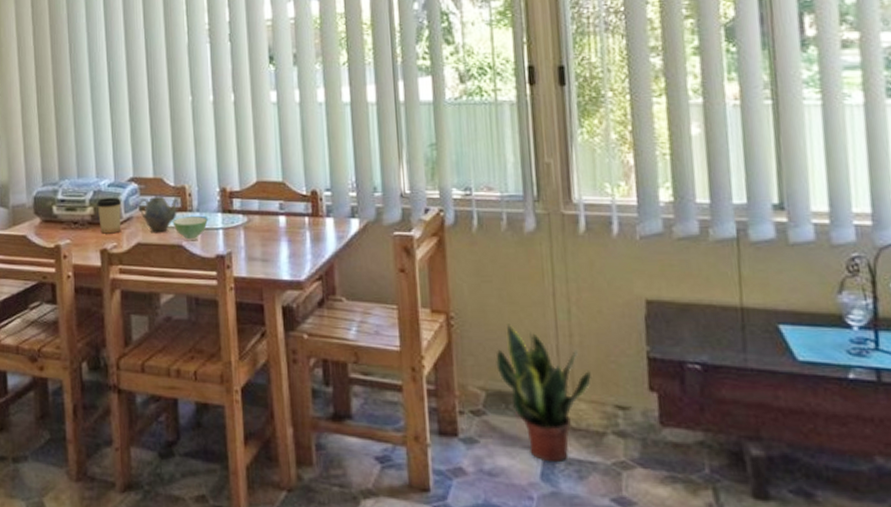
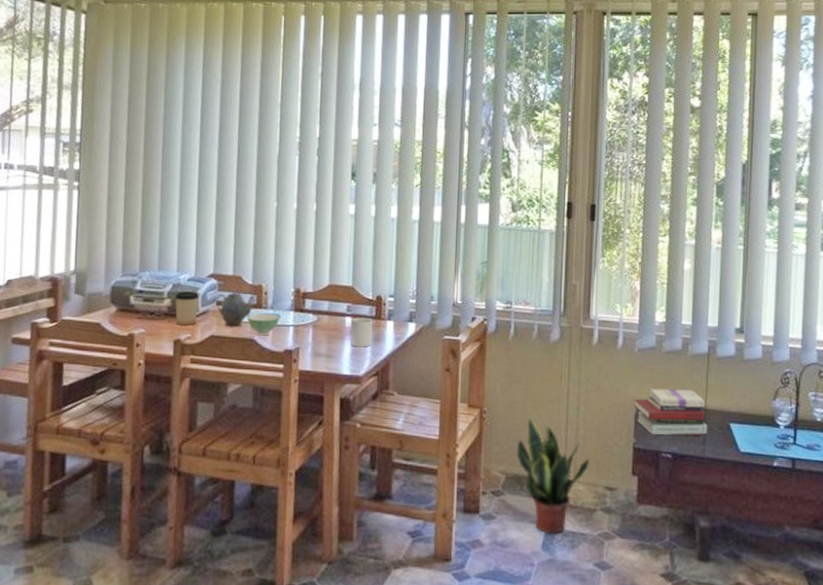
cup: none [286,215,311,249] -> present [351,317,373,348]
books: none [641,284,747,343] -> present [634,388,707,437]

